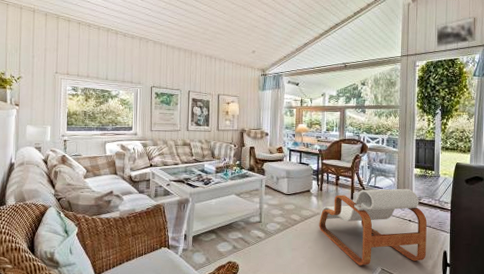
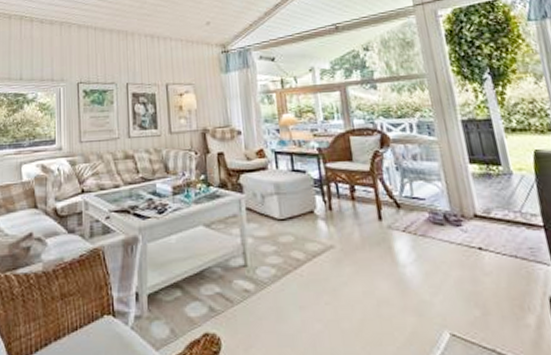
lounge chair: present [319,188,427,266] -> none [335,196,522,330]

